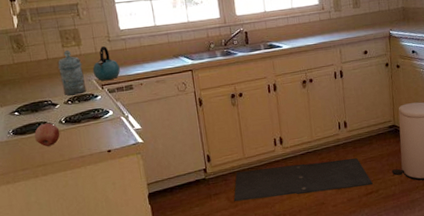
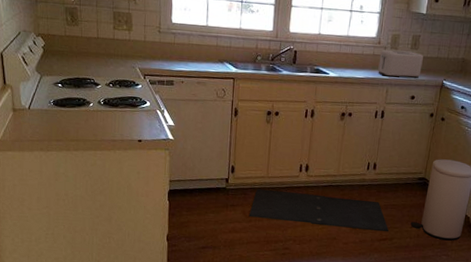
fruit: present [34,123,60,147] -> none [73,100,97,123]
canister: present [57,50,87,96] -> none [105,33,130,79]
kettle: present [92,46,120,81] -> none [138,36,165,72]
toaster: none [325,10,368,39] -> present [378,49,423,79]

